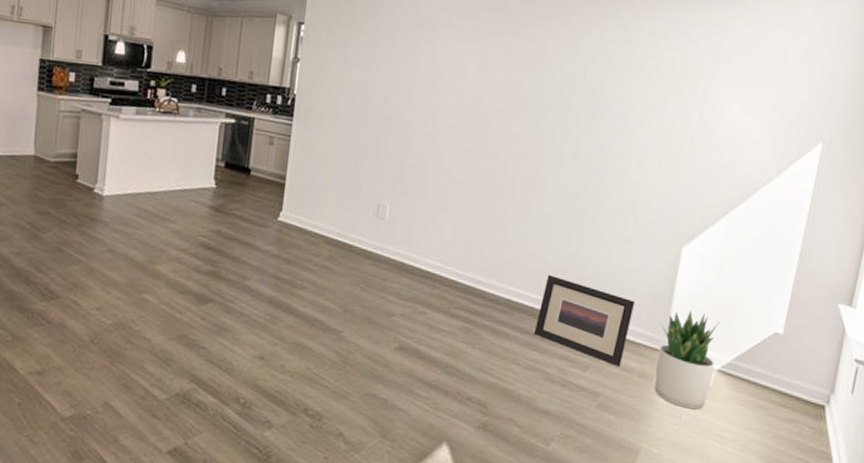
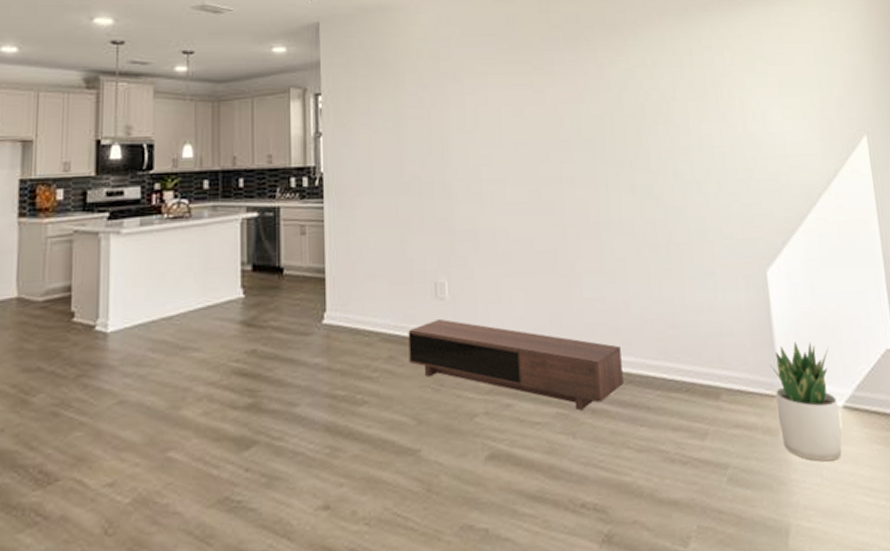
tv stand: none [345,234,530,329] -> present [408,318,624,411]
picture frame: present [534,274,636,367] -> none [636,329,741,427]

